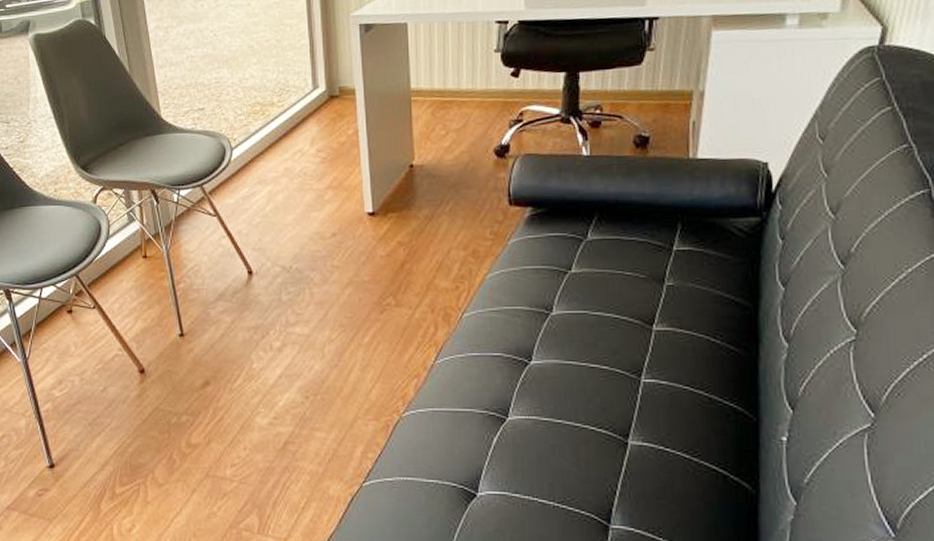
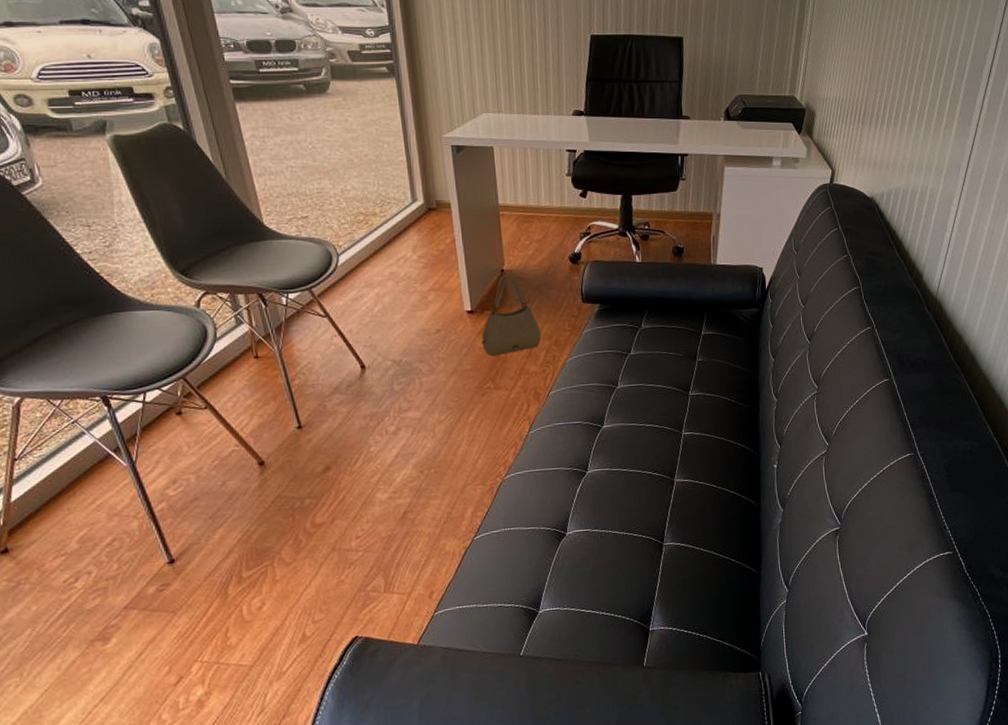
handbag: none [383,170,455,267] -> present [481,274,541,357]

